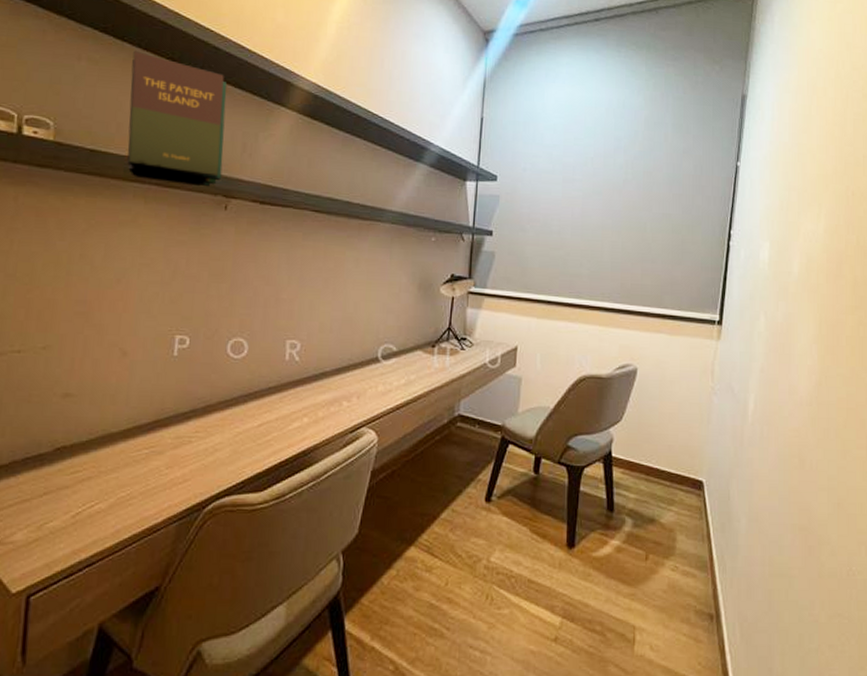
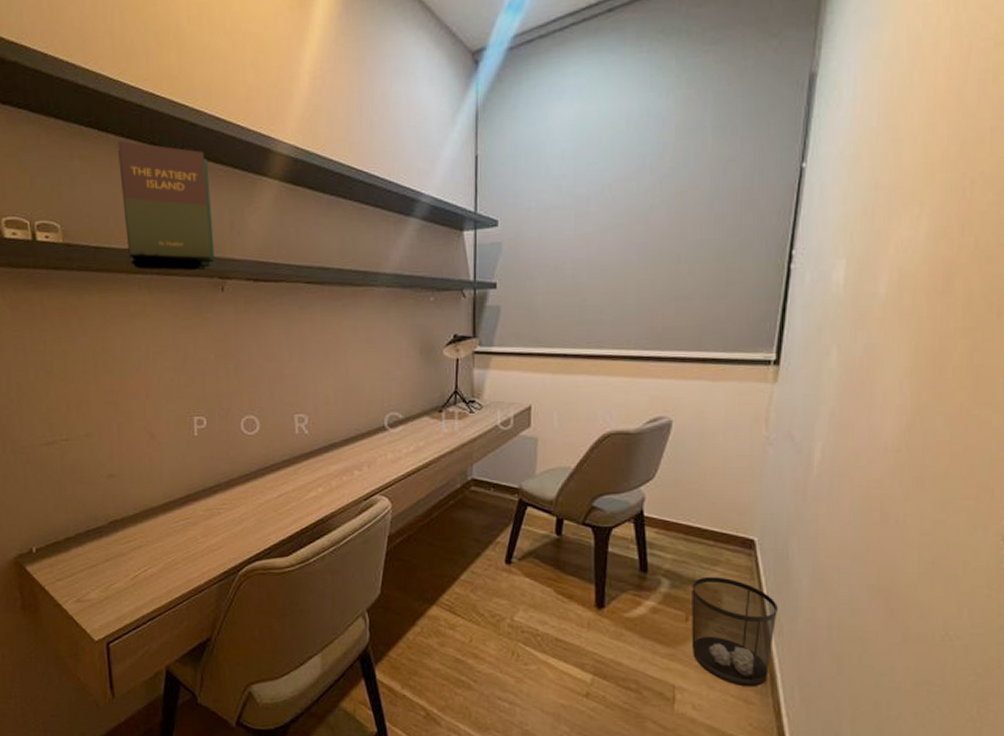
waste bin: none [650,516,722,625] -> present [691,576,778,687]

